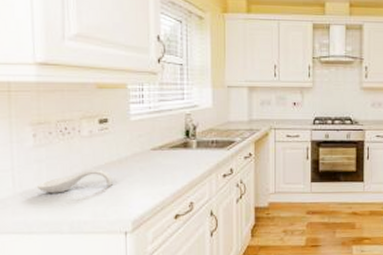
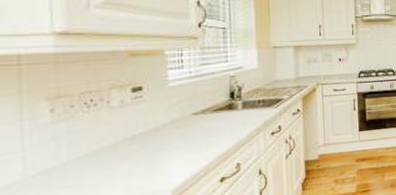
spoon rest: present [37,169,114,193] -> none [55,139,150,172]

